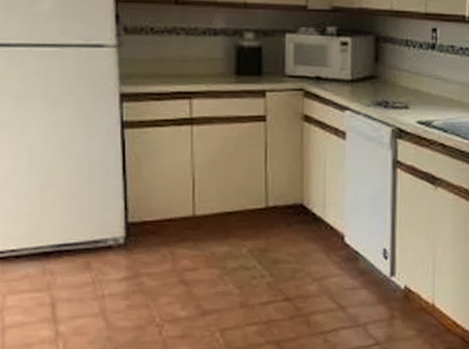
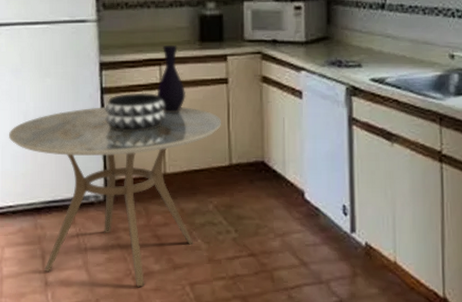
dining table: none [10,142,258,334] -> present [9,107,221,287]
decorative bowl: none [126,128,195,170] -> present [105,92,165,132]
vase: none [186,78,220,152] -> present [157,45,186,114]

